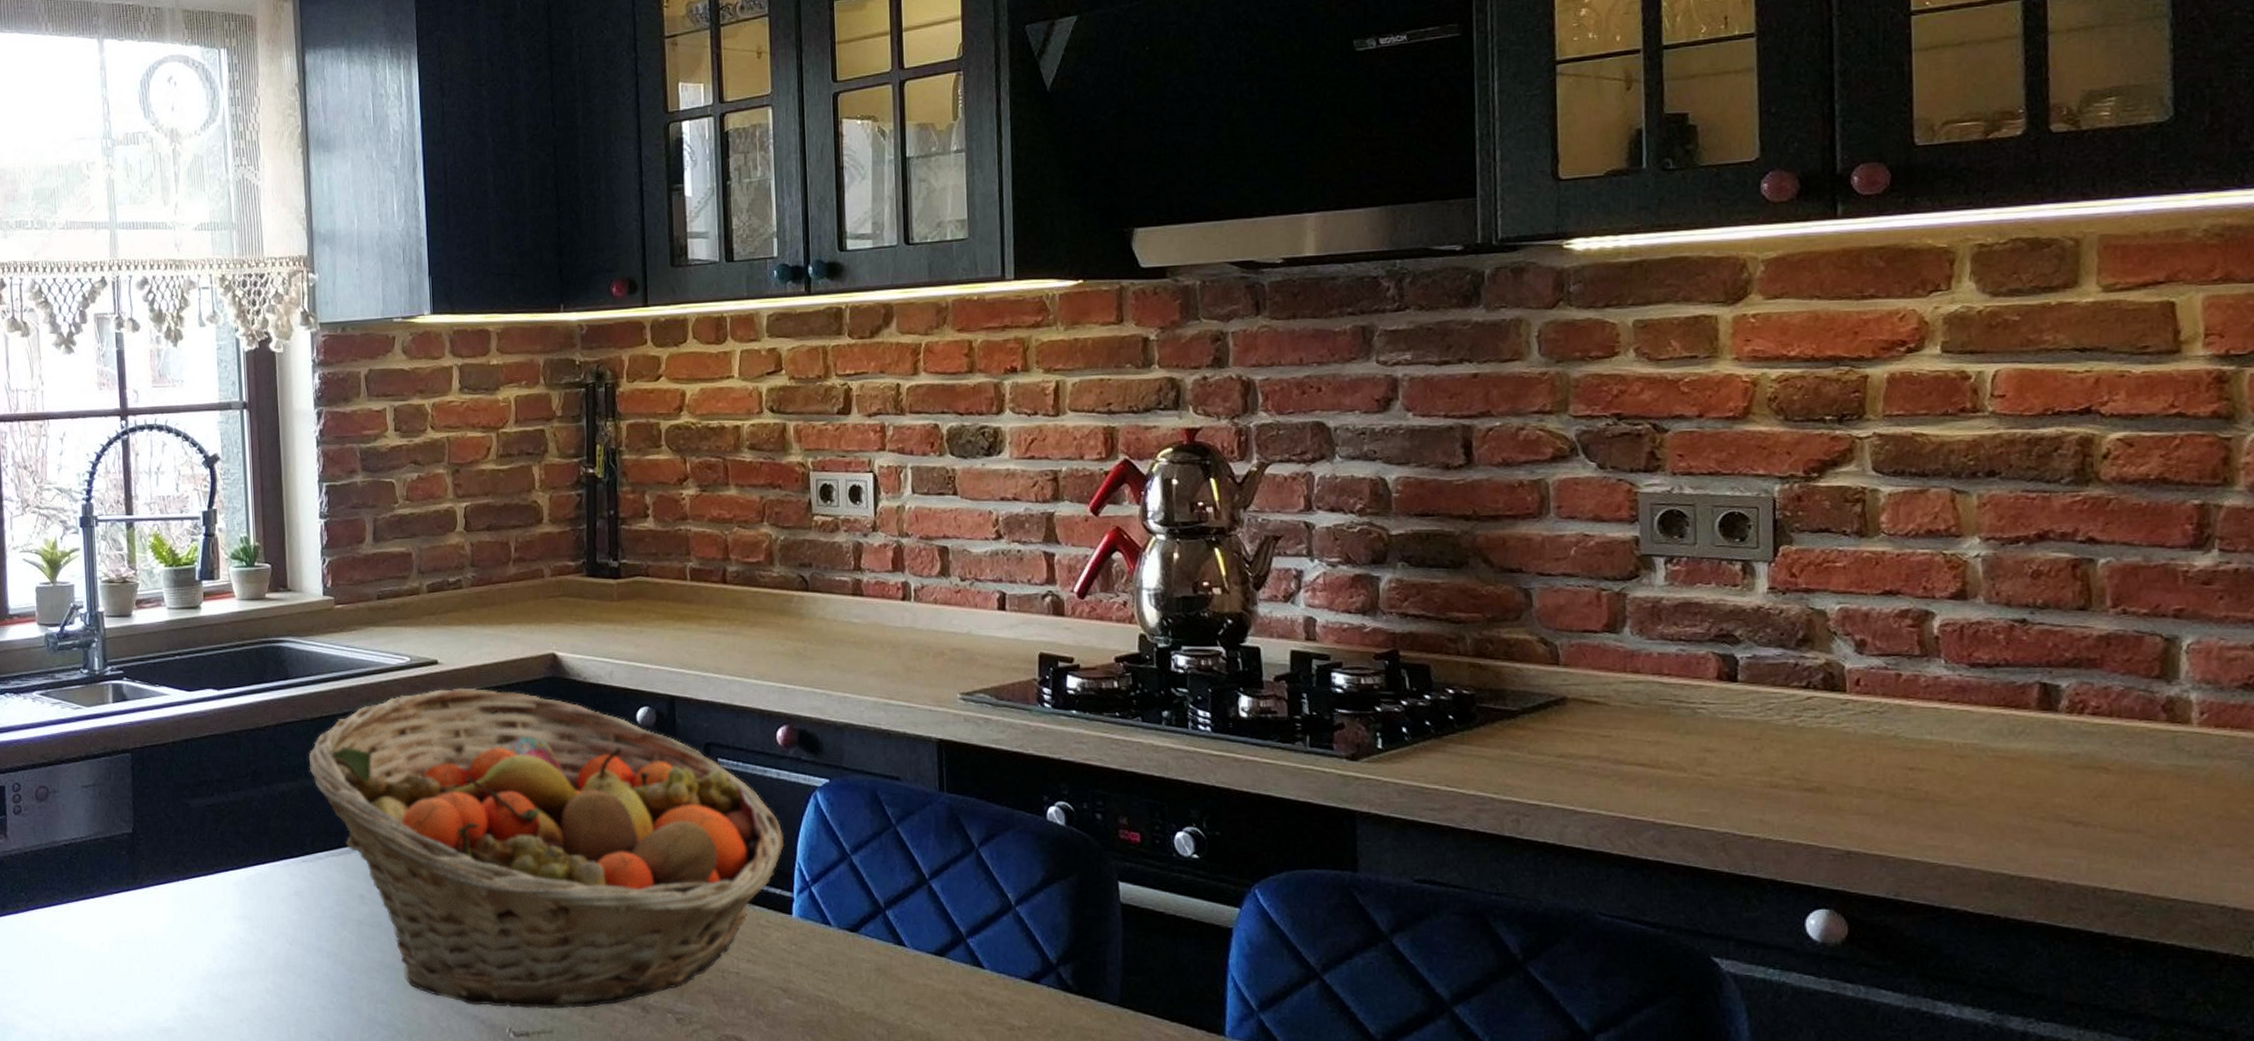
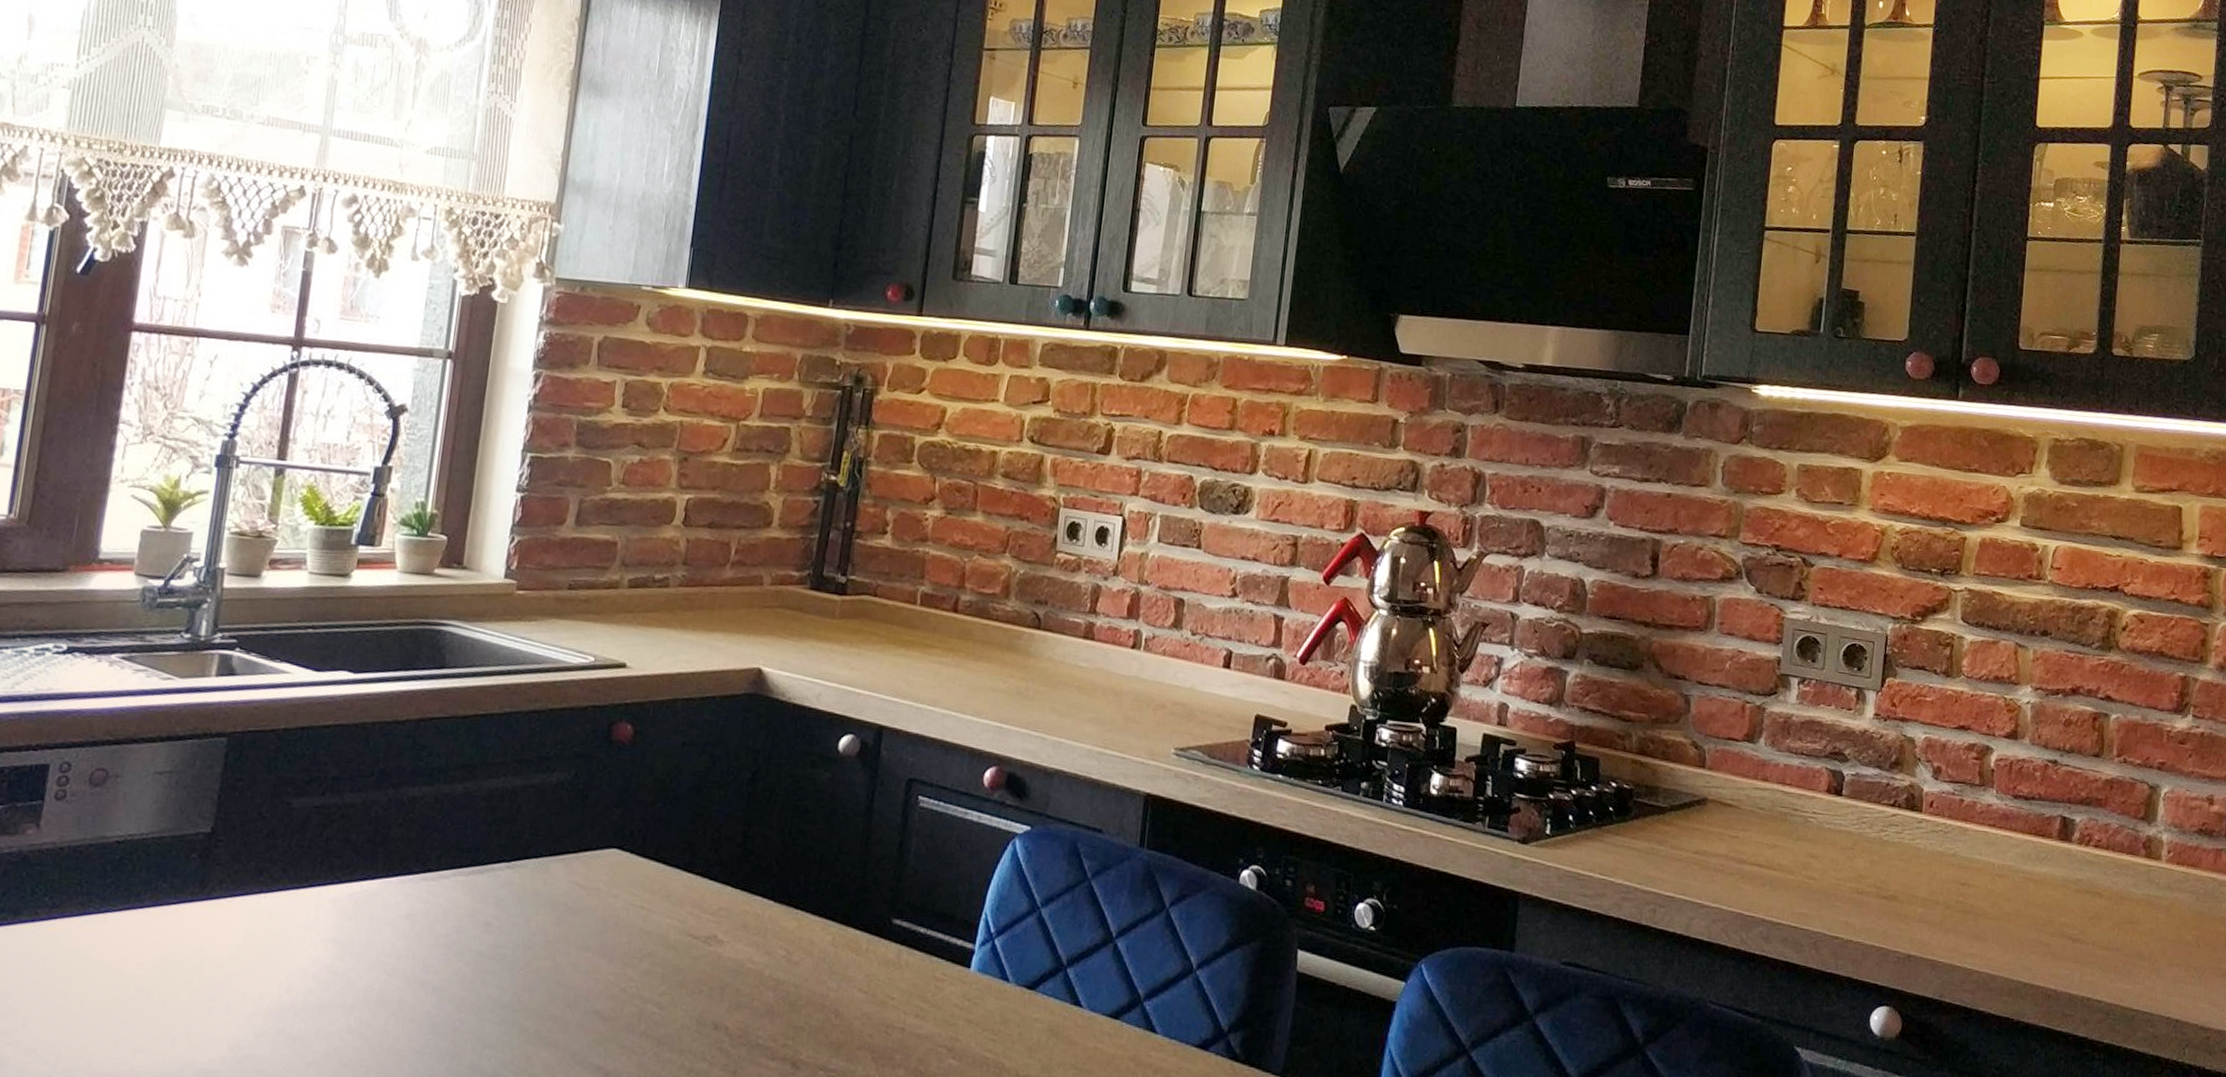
fruit basket: present [308,687,785,1009] -> none [450,695,976,1062]

